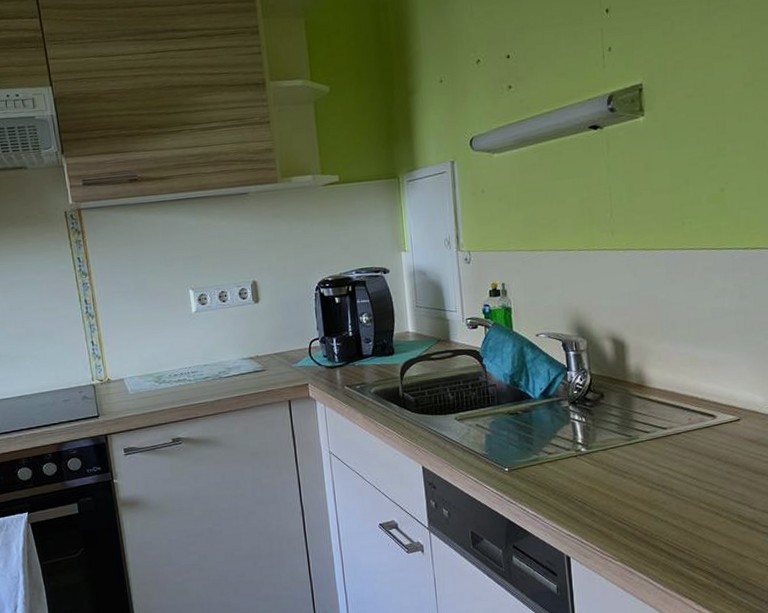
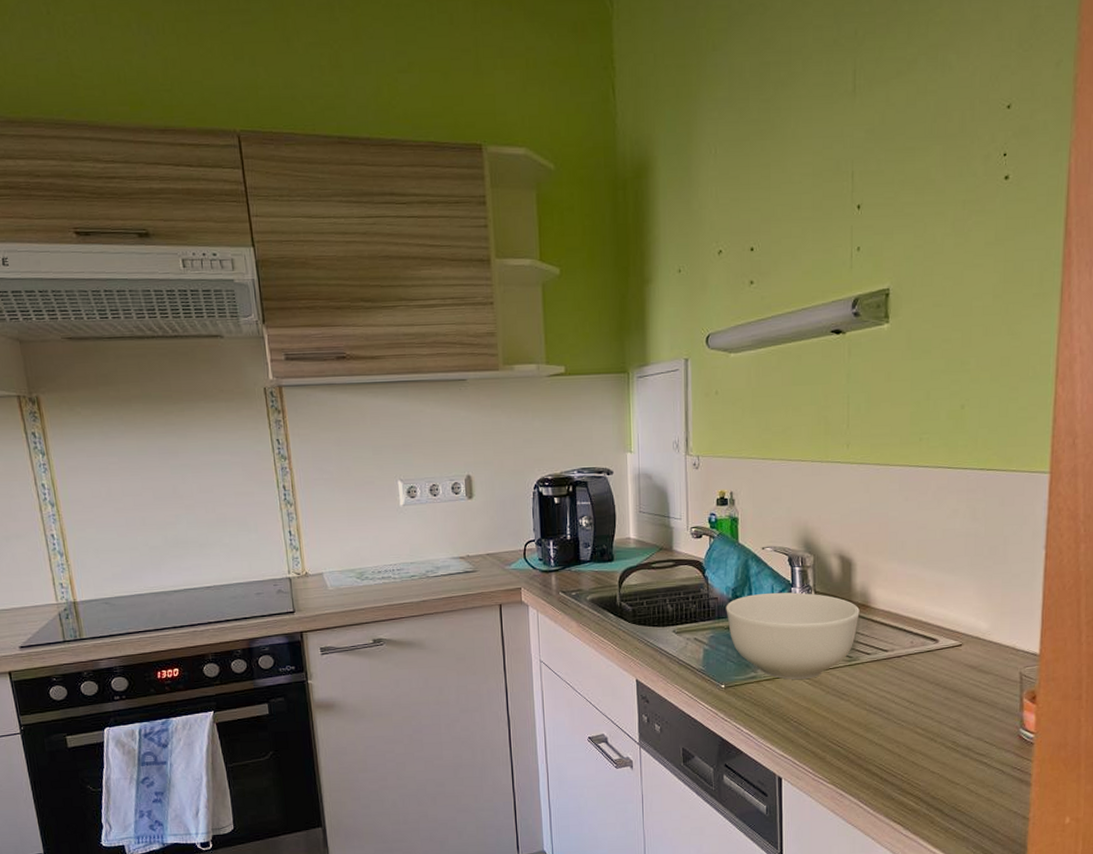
bowl: none [504,375,636,461] -> present [726,592,860,680]

